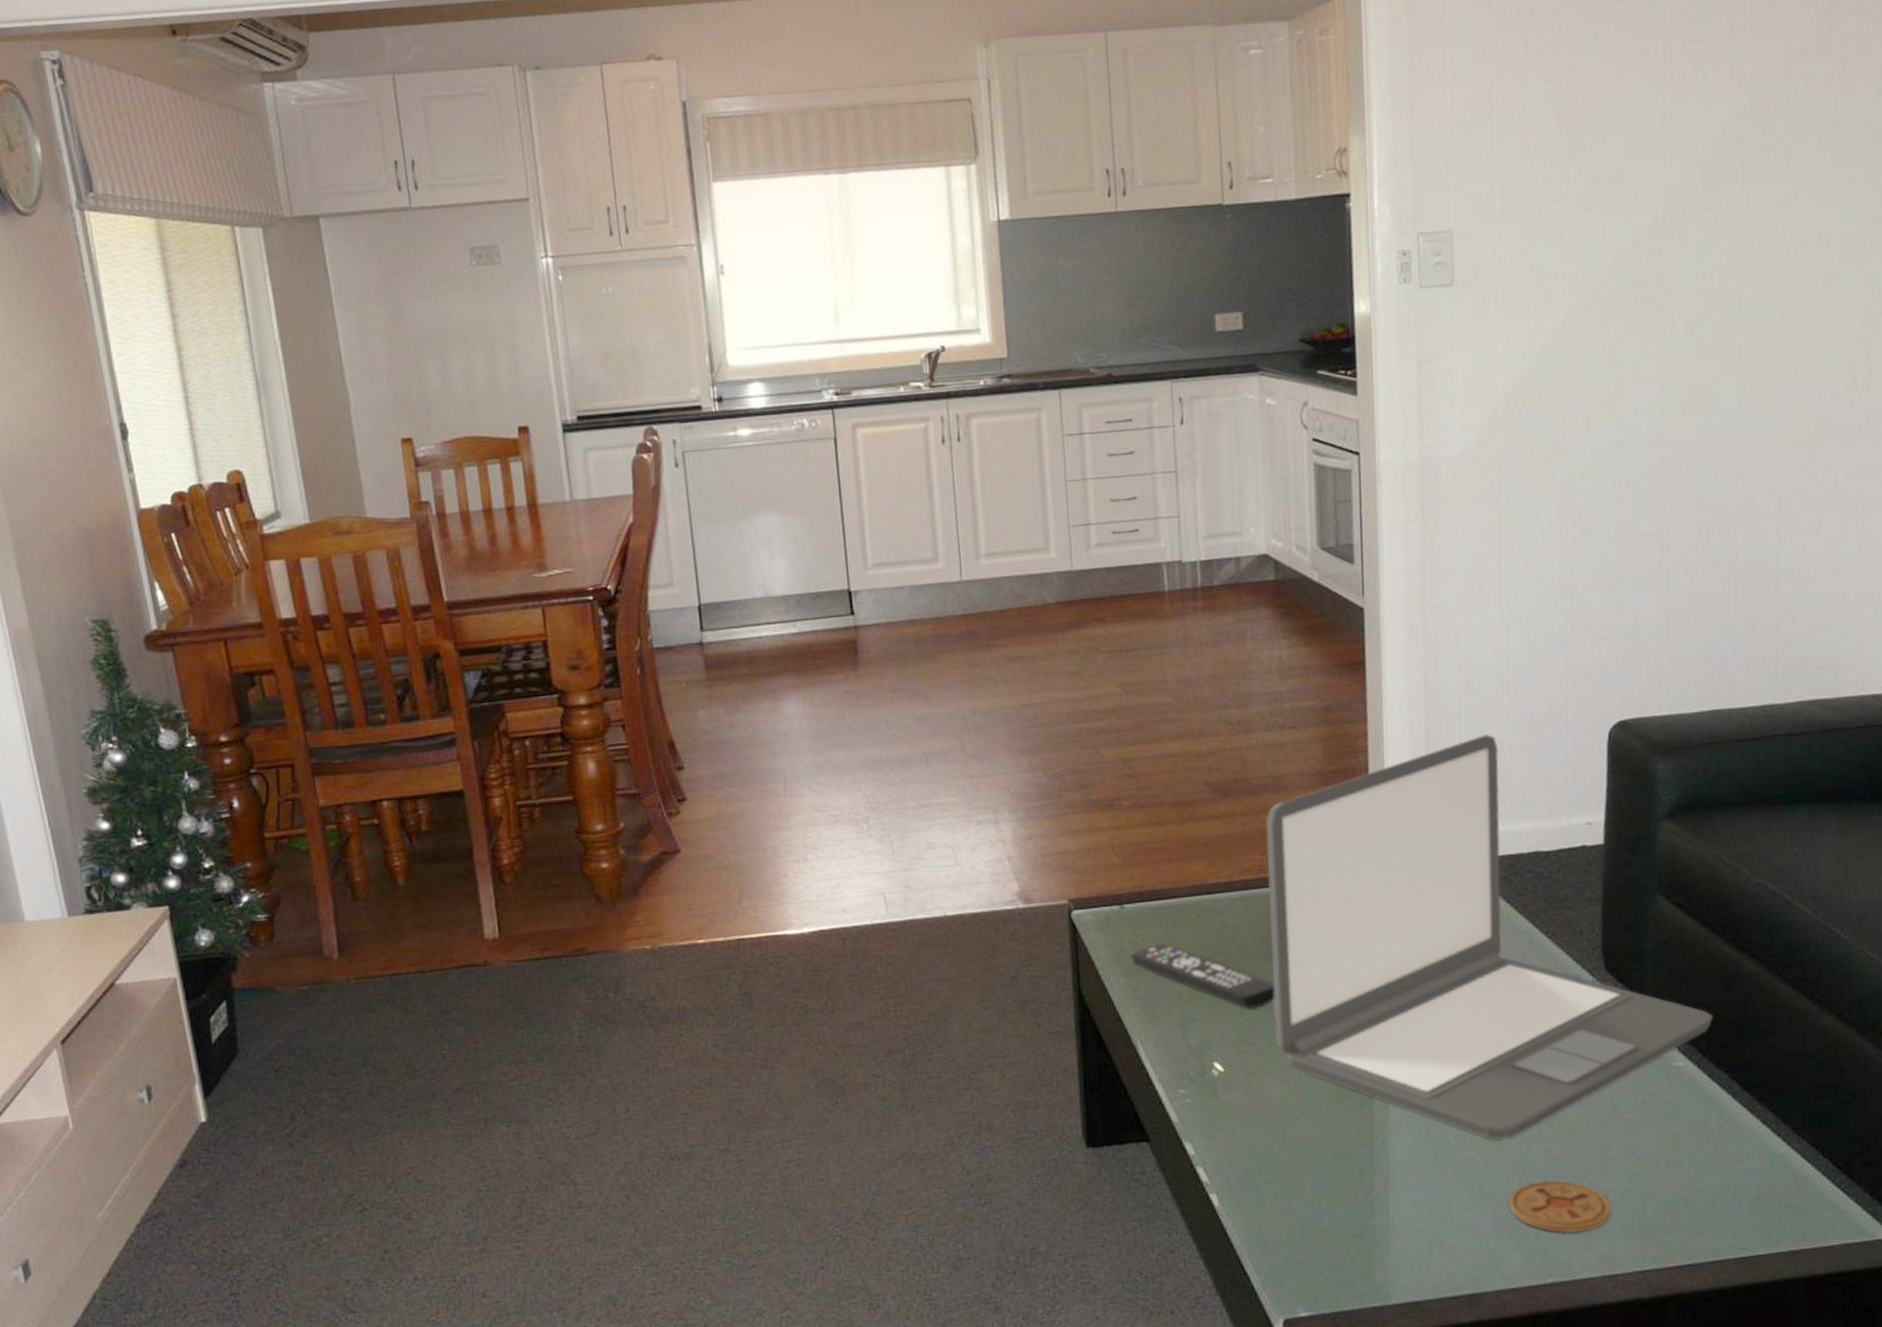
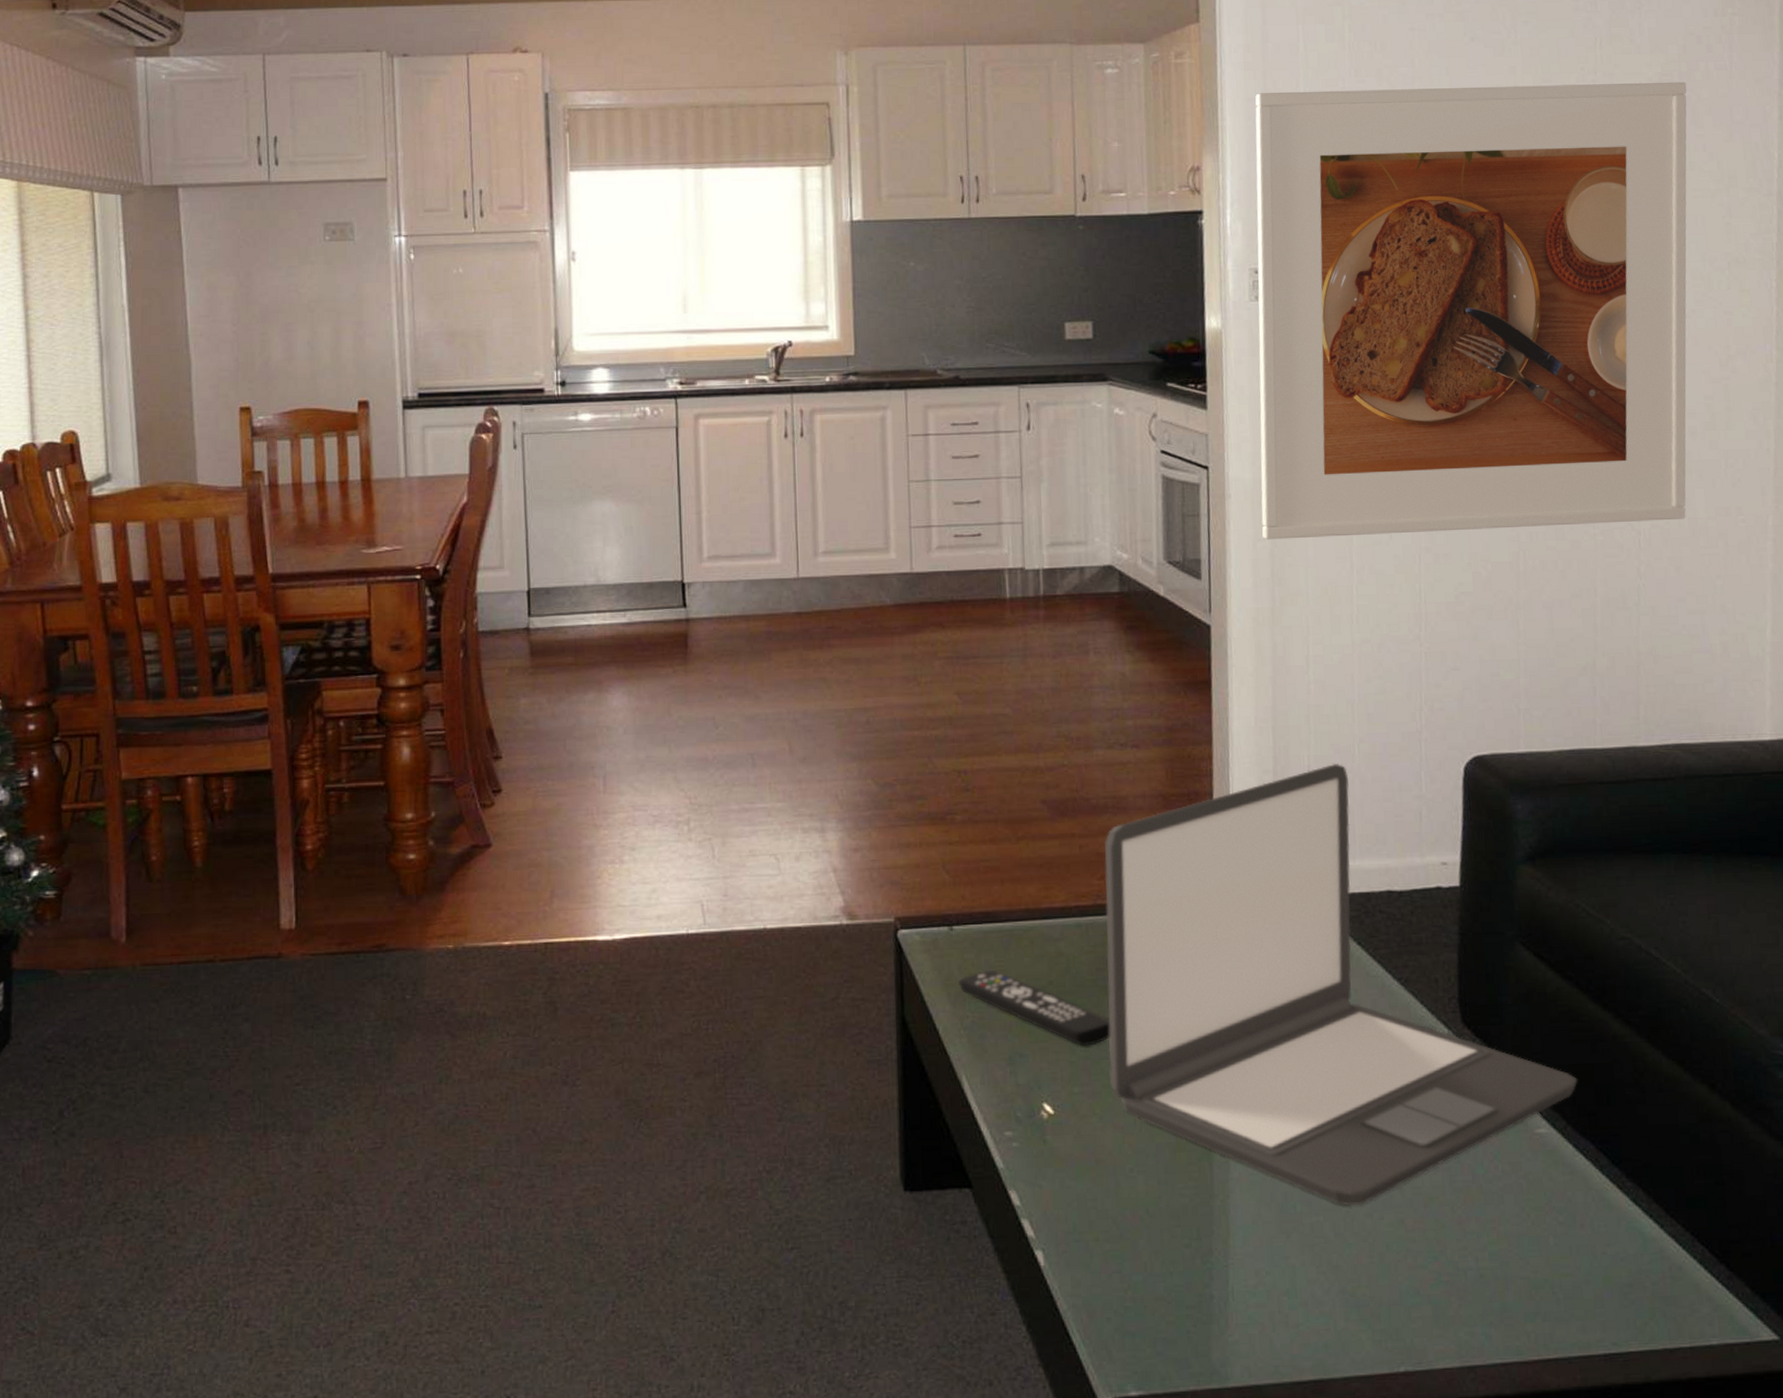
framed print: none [1401,36,1837,522] -> present [1255,81,1687,540]
coaster: present [1509,1179,1611,1233] -> none [1359,1253,1470,1316]

